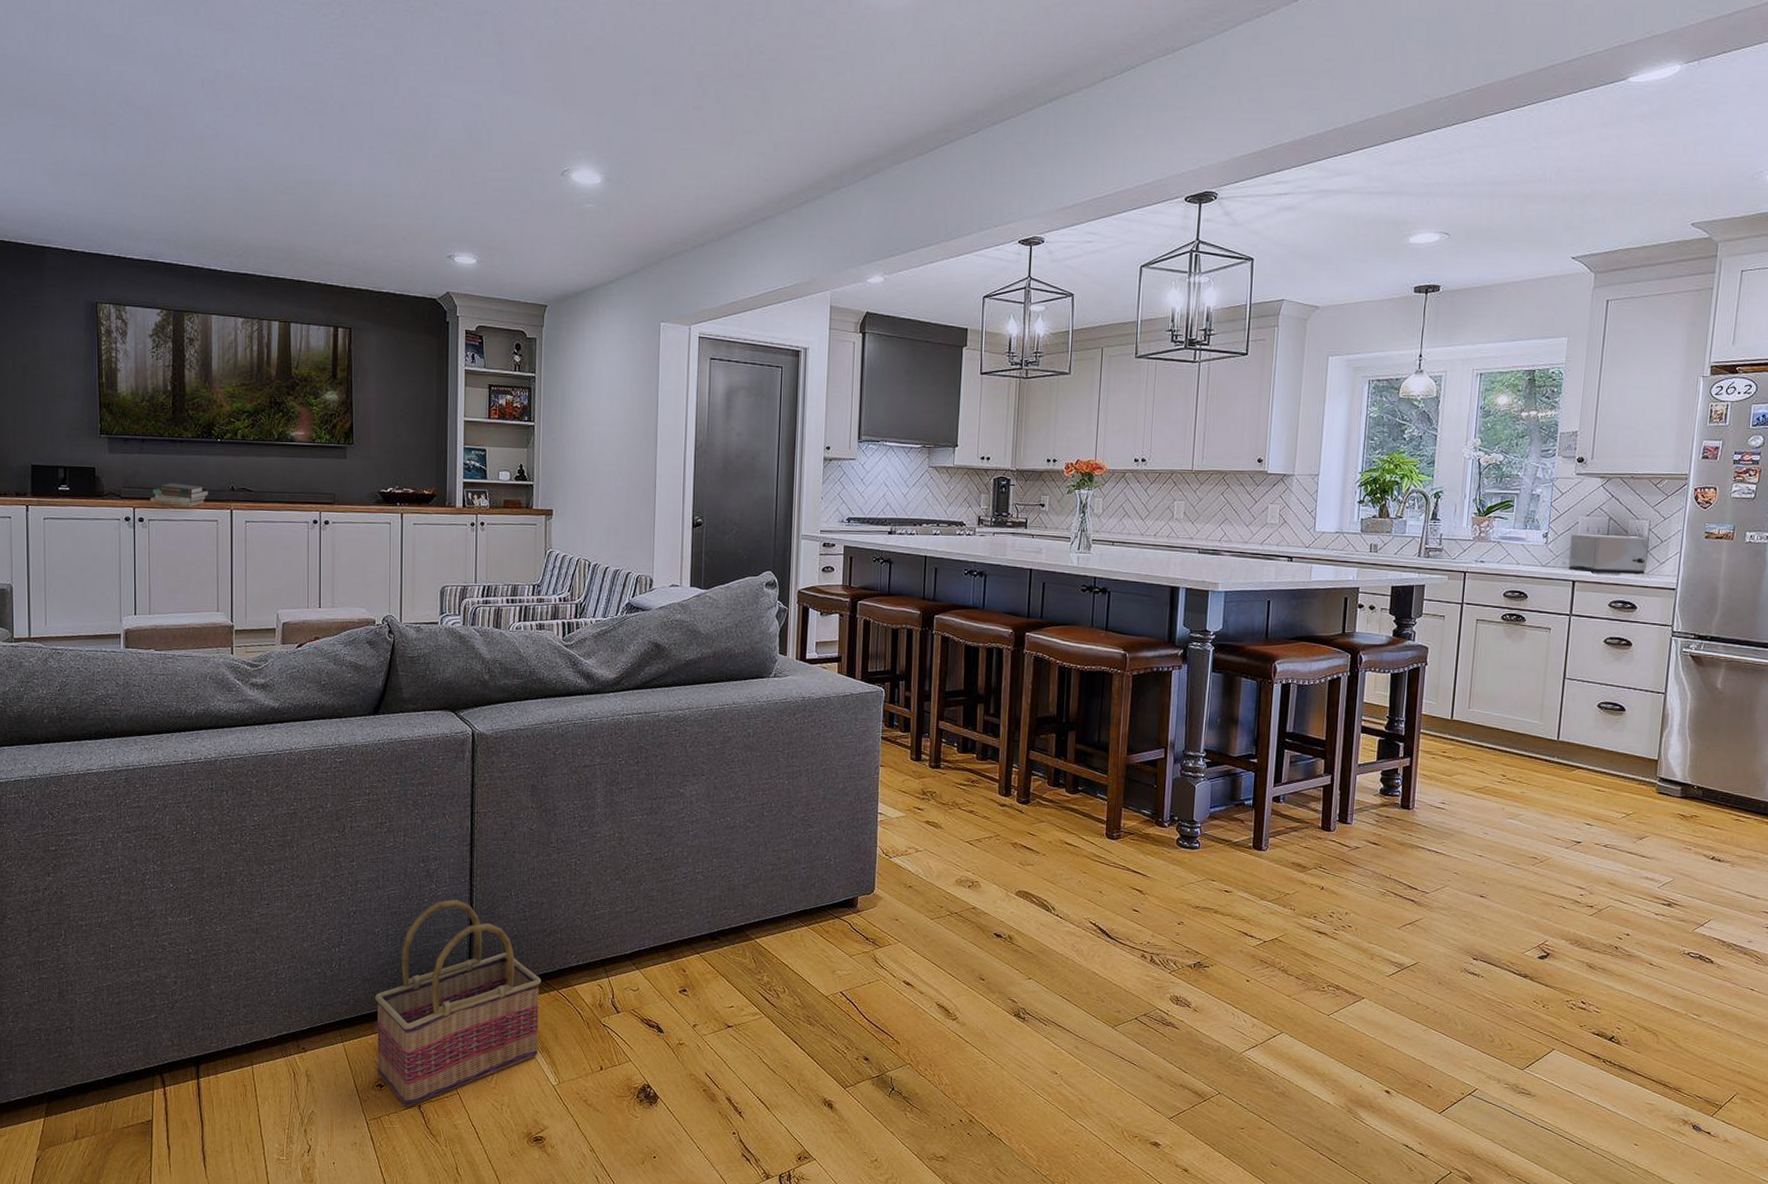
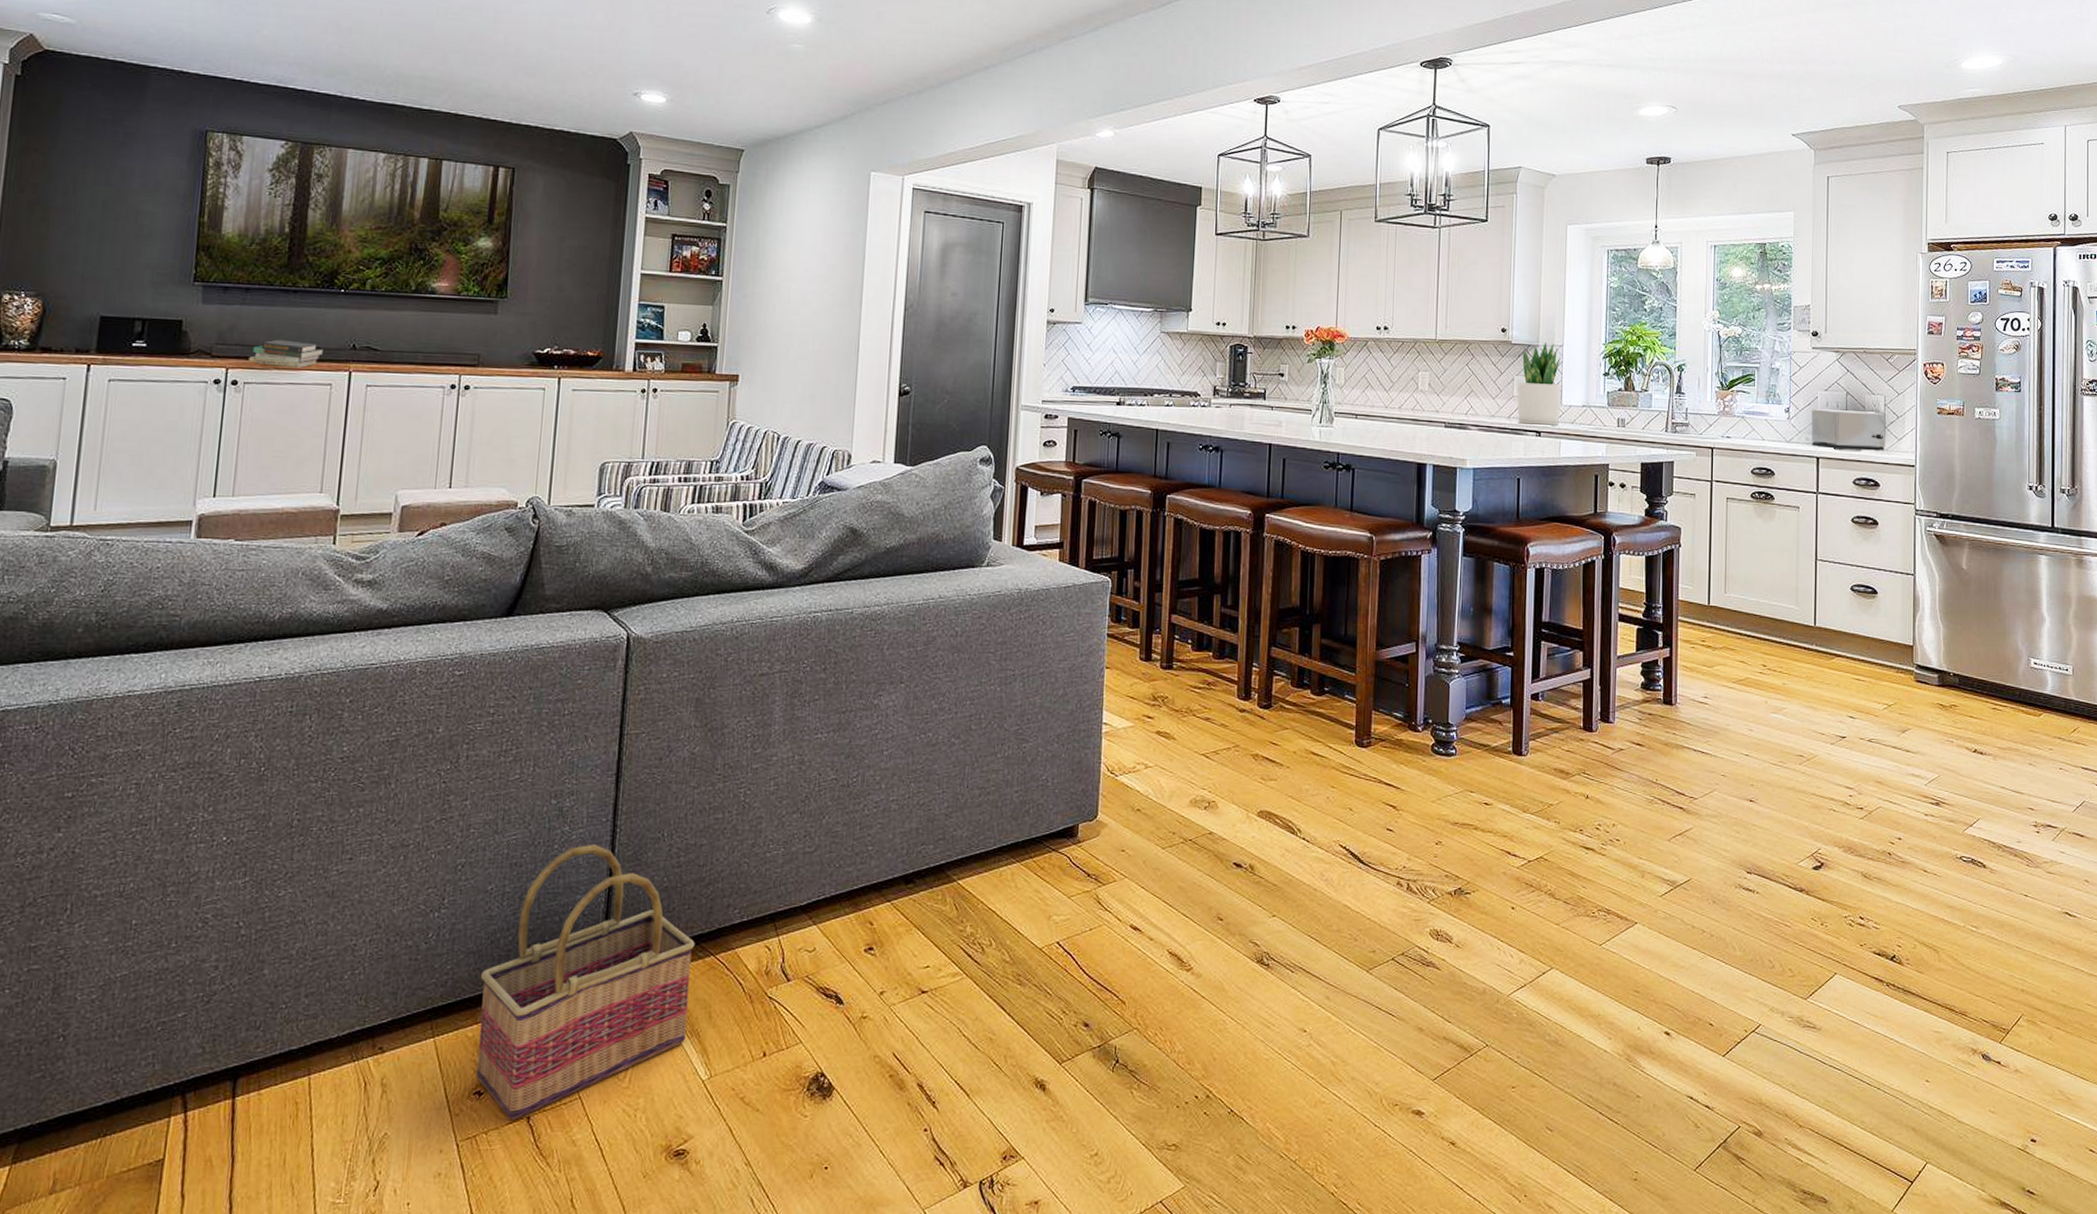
planter: none [1270,472,1316,551] -> present [1517,342,1561,426]

